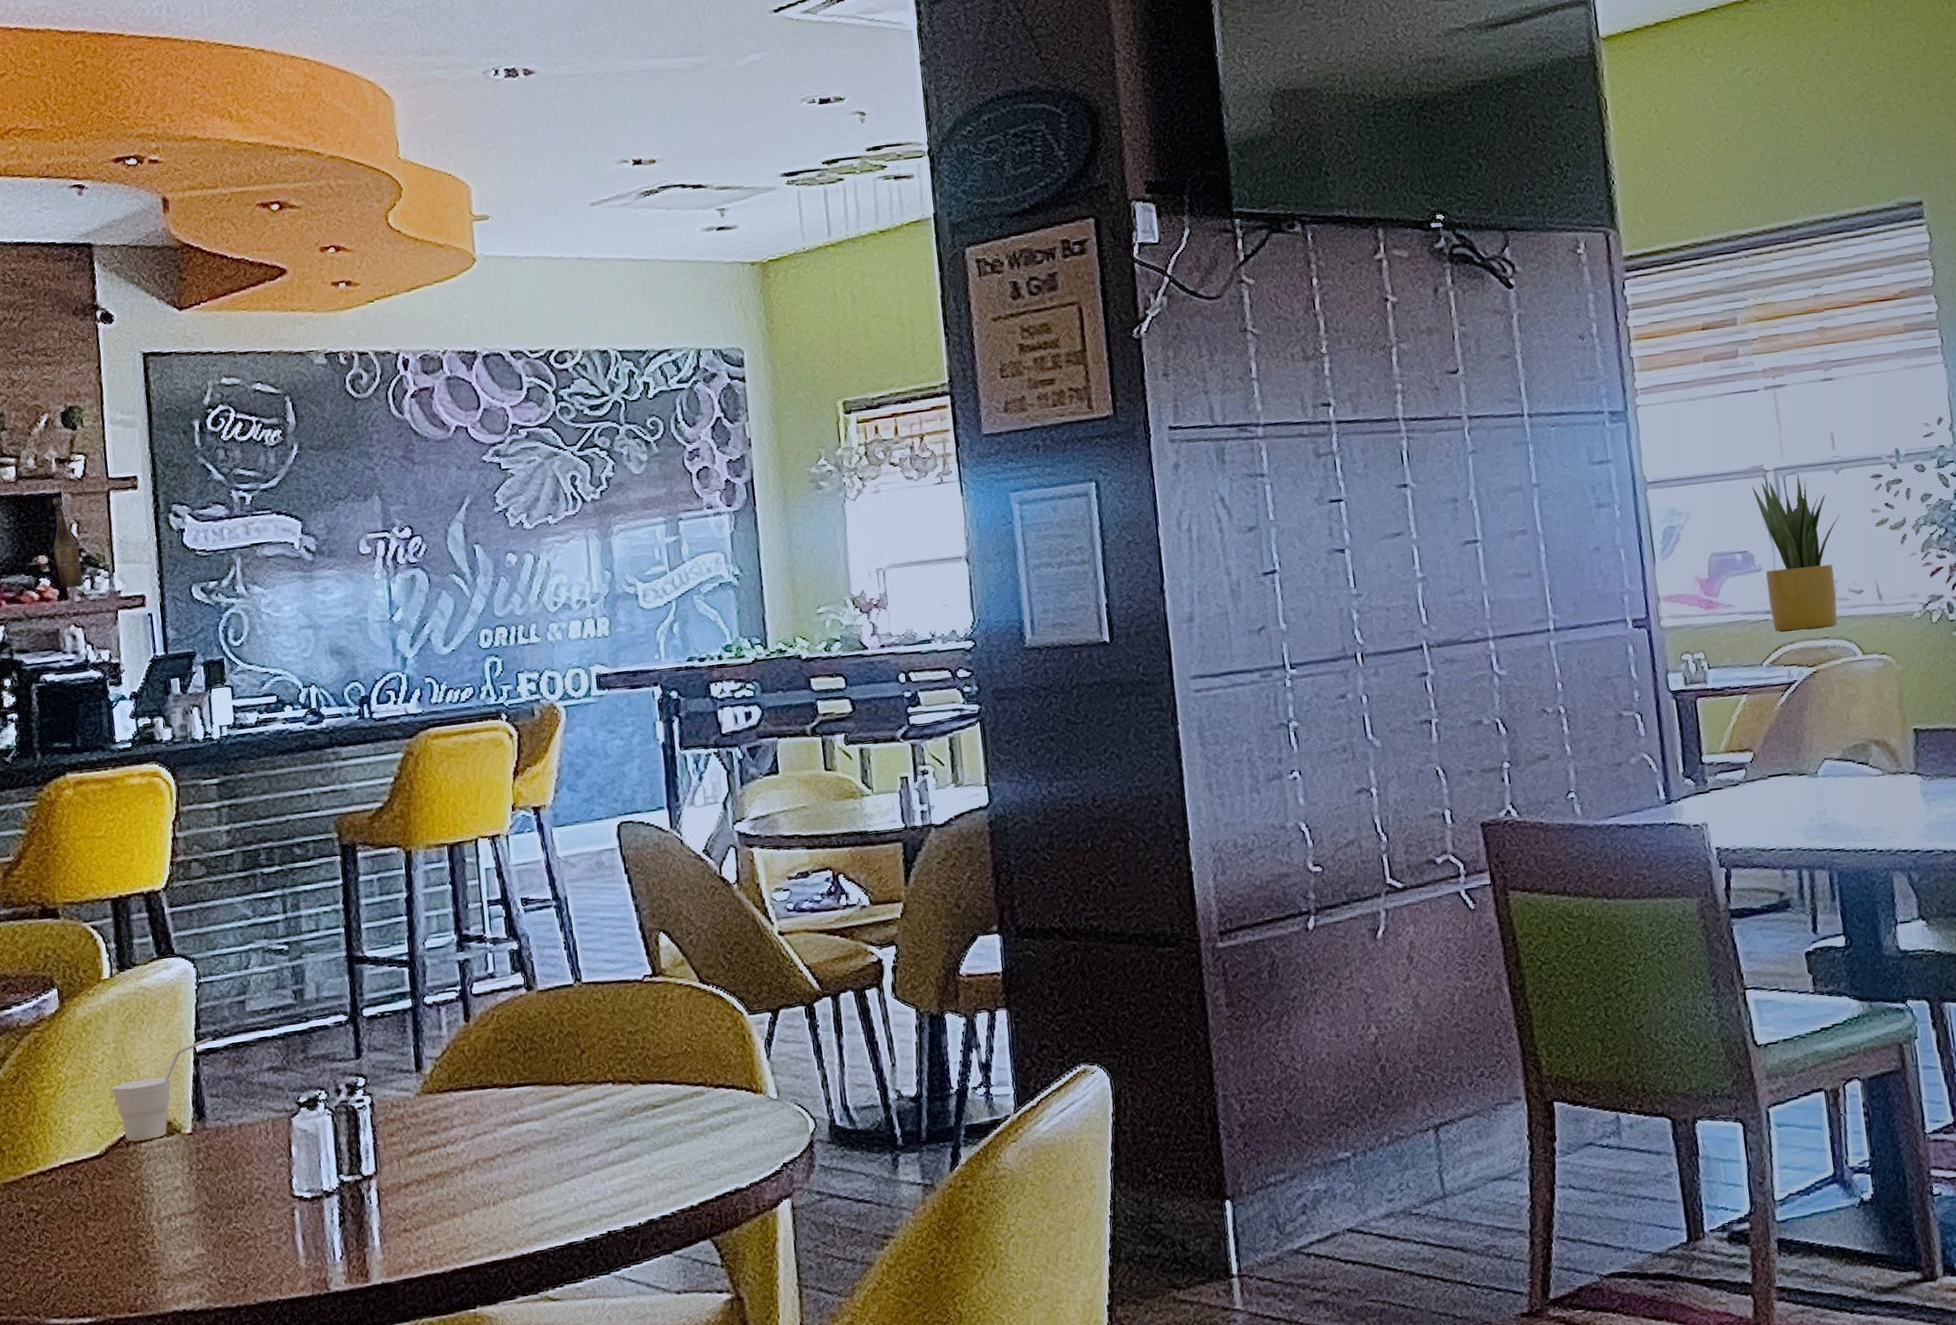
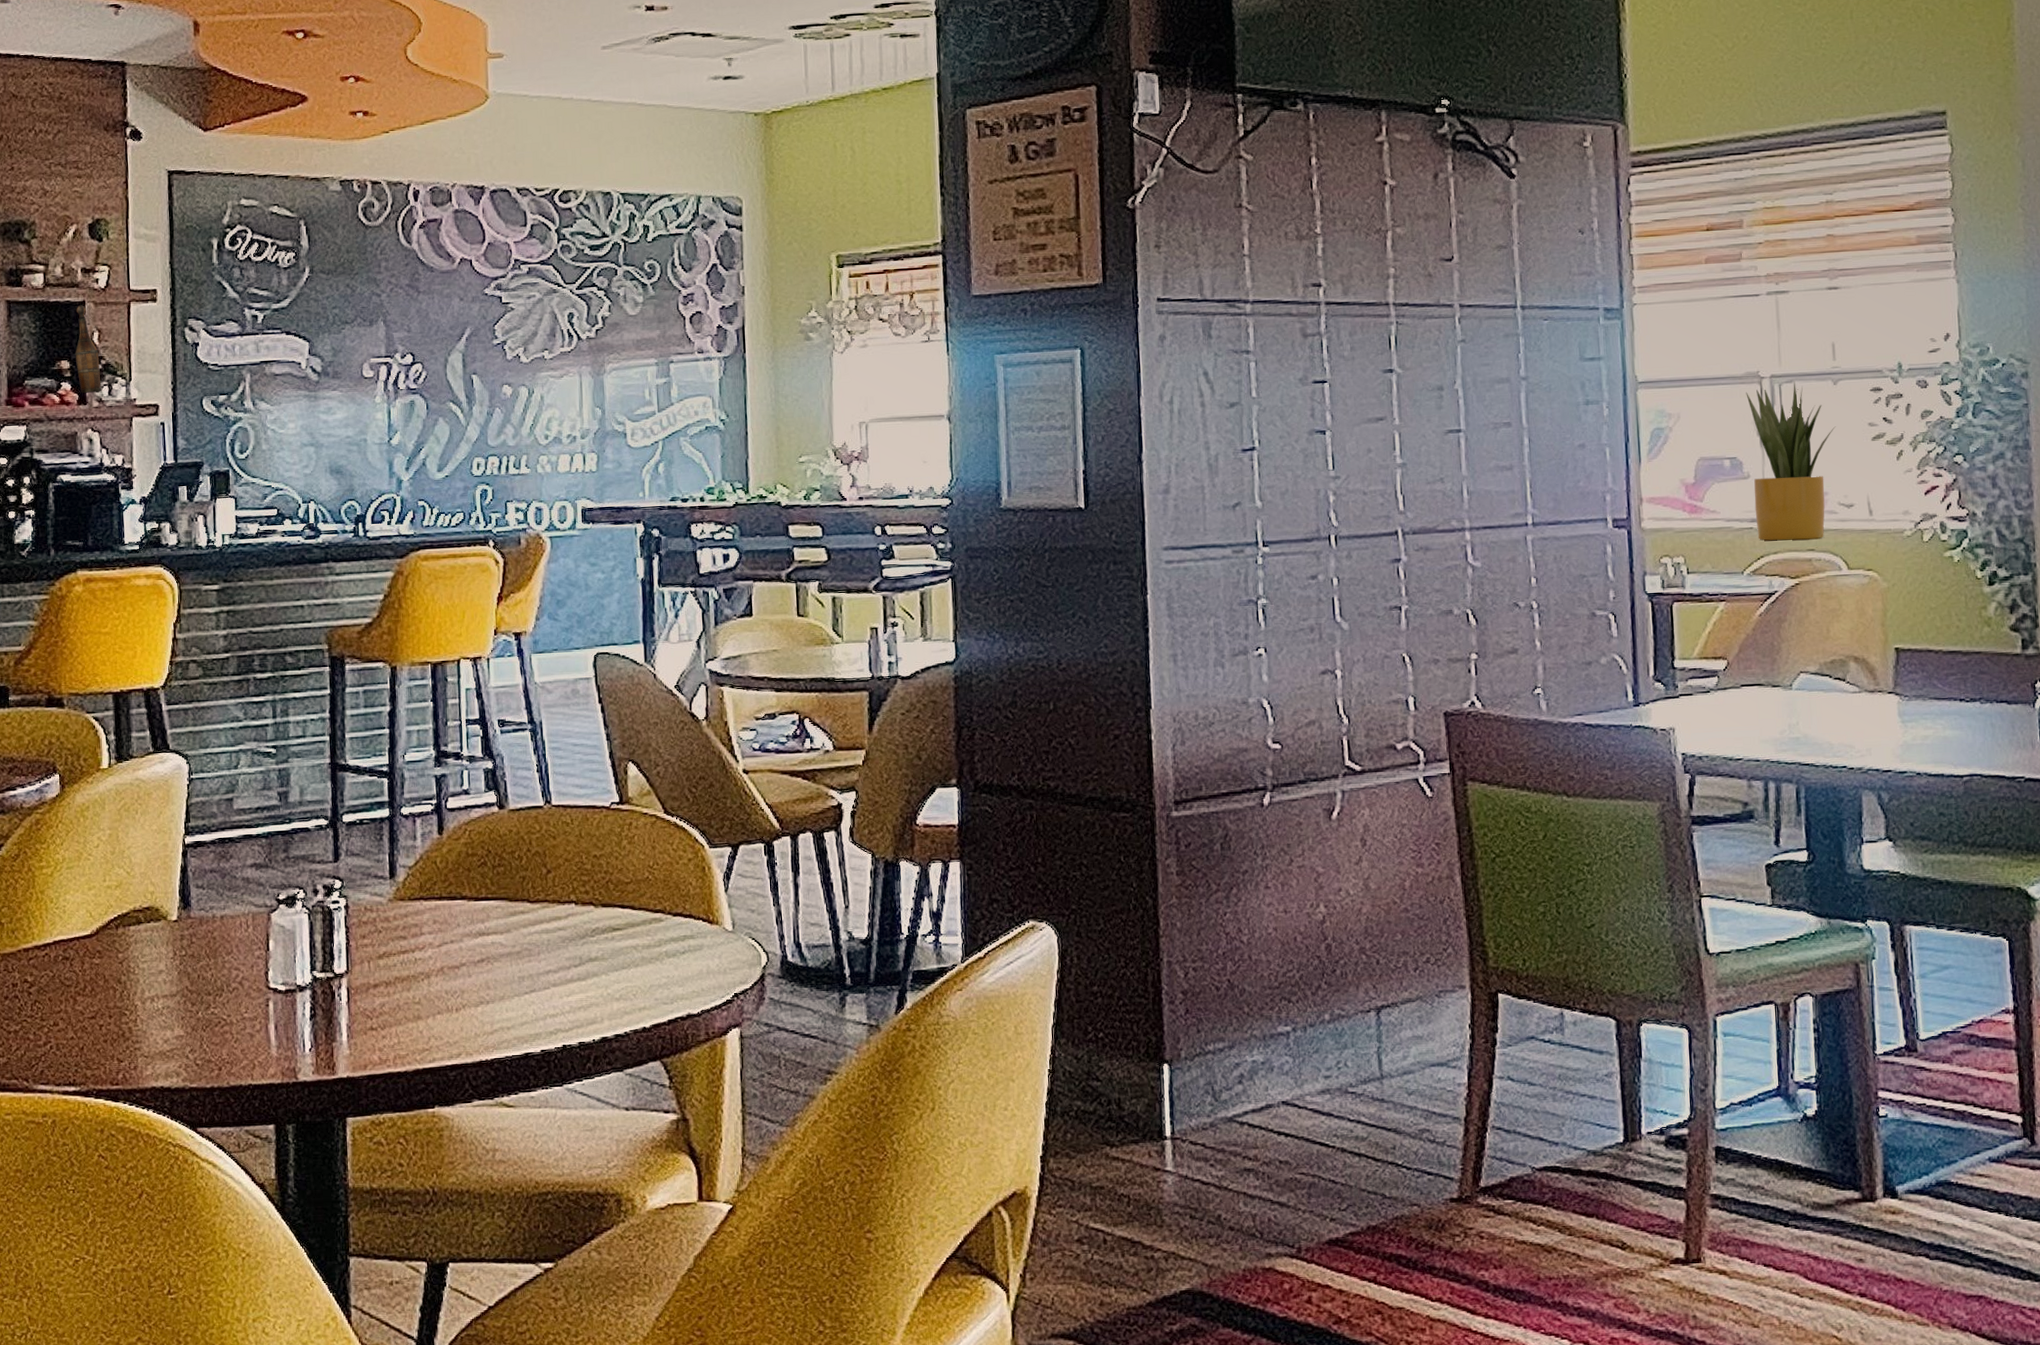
cup: present [111,1037,213,1142] -> none [104,831,201,924]

